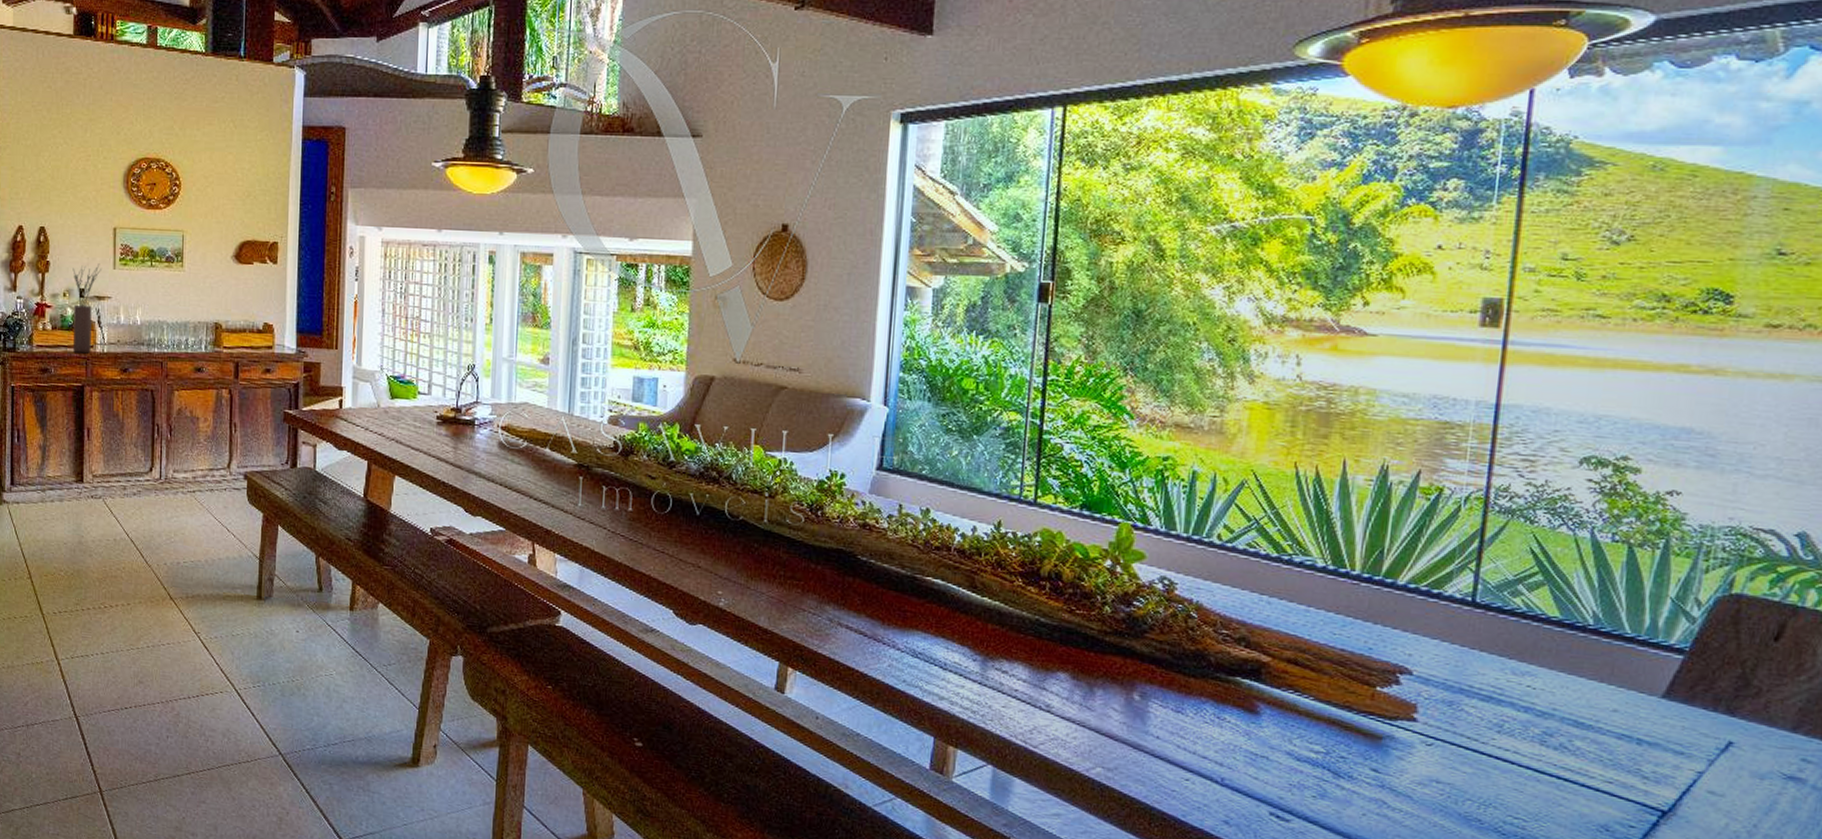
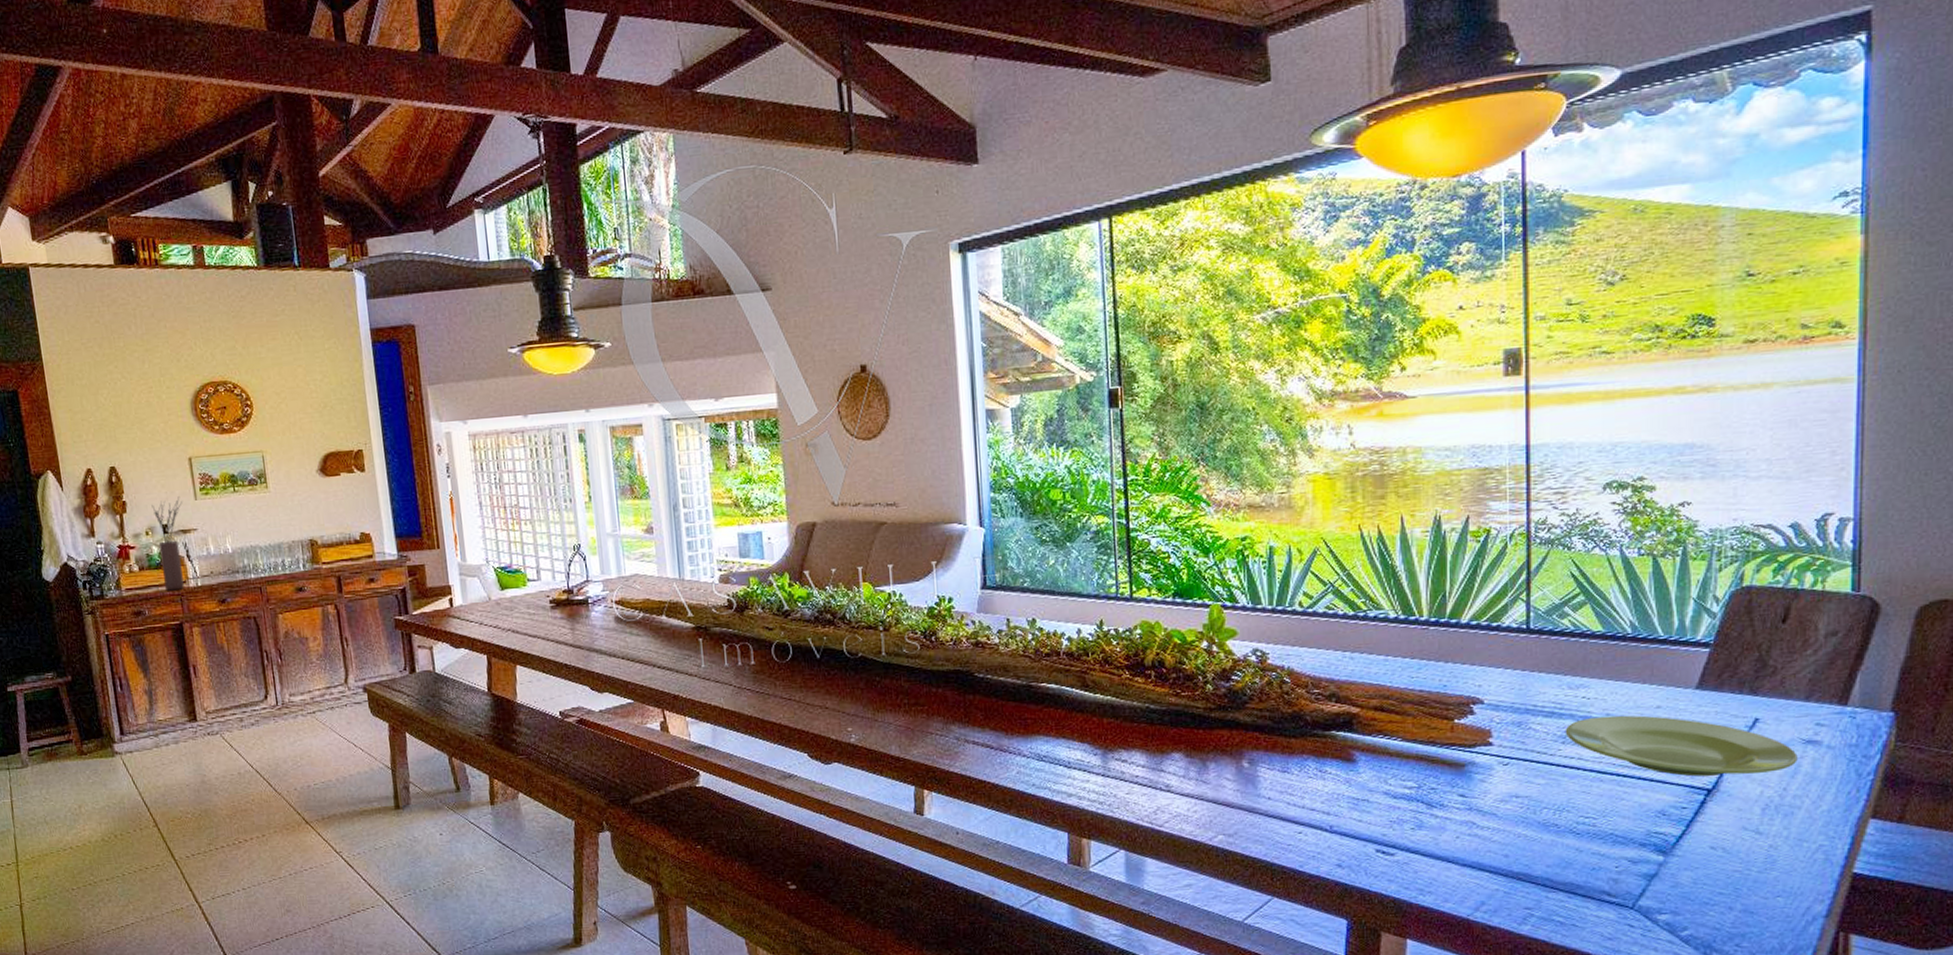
plate: none [1502,709,1775,805] -> present [1565,715,1798,777]

